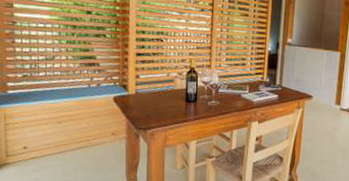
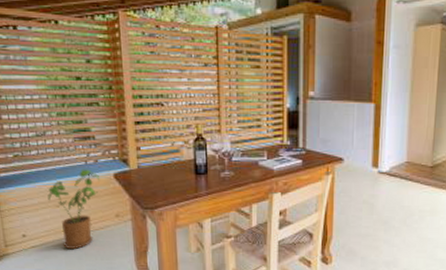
house plant: none [51,91,100,162] -> present [47,169,99,249]

